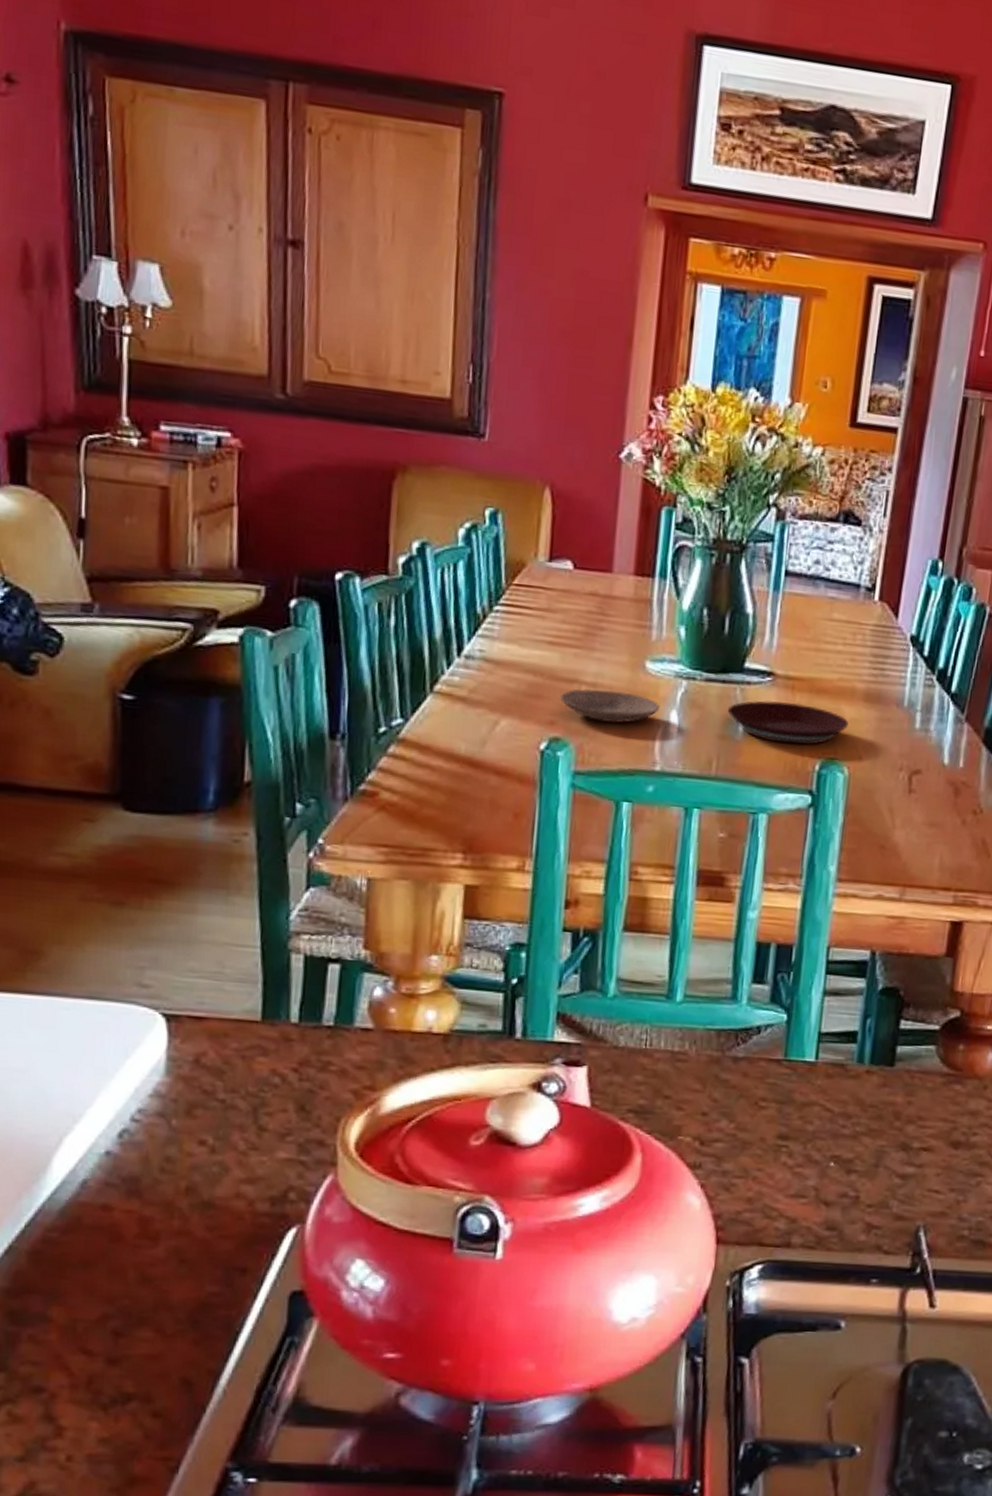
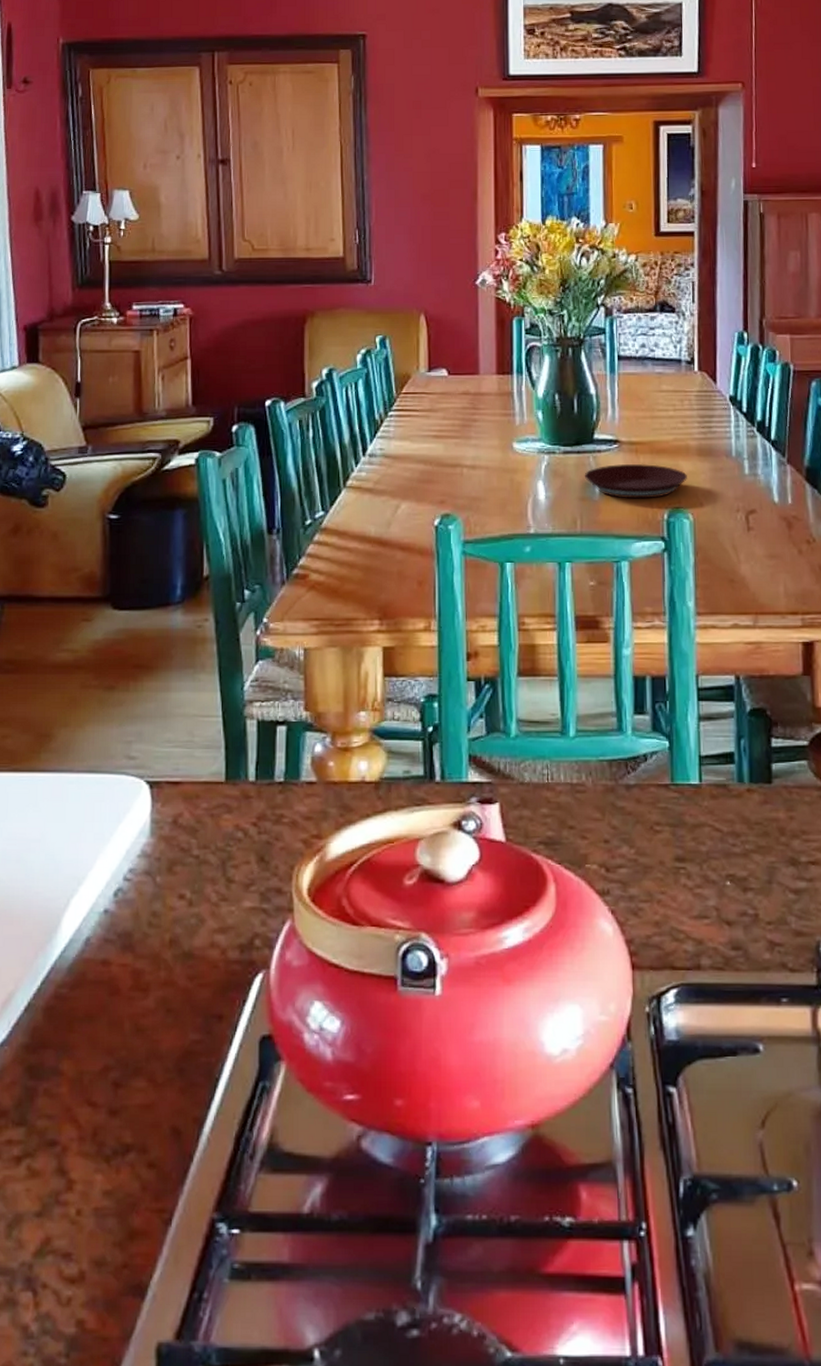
plate: present [560,688,660,724] -> none [447,470,528,497]

